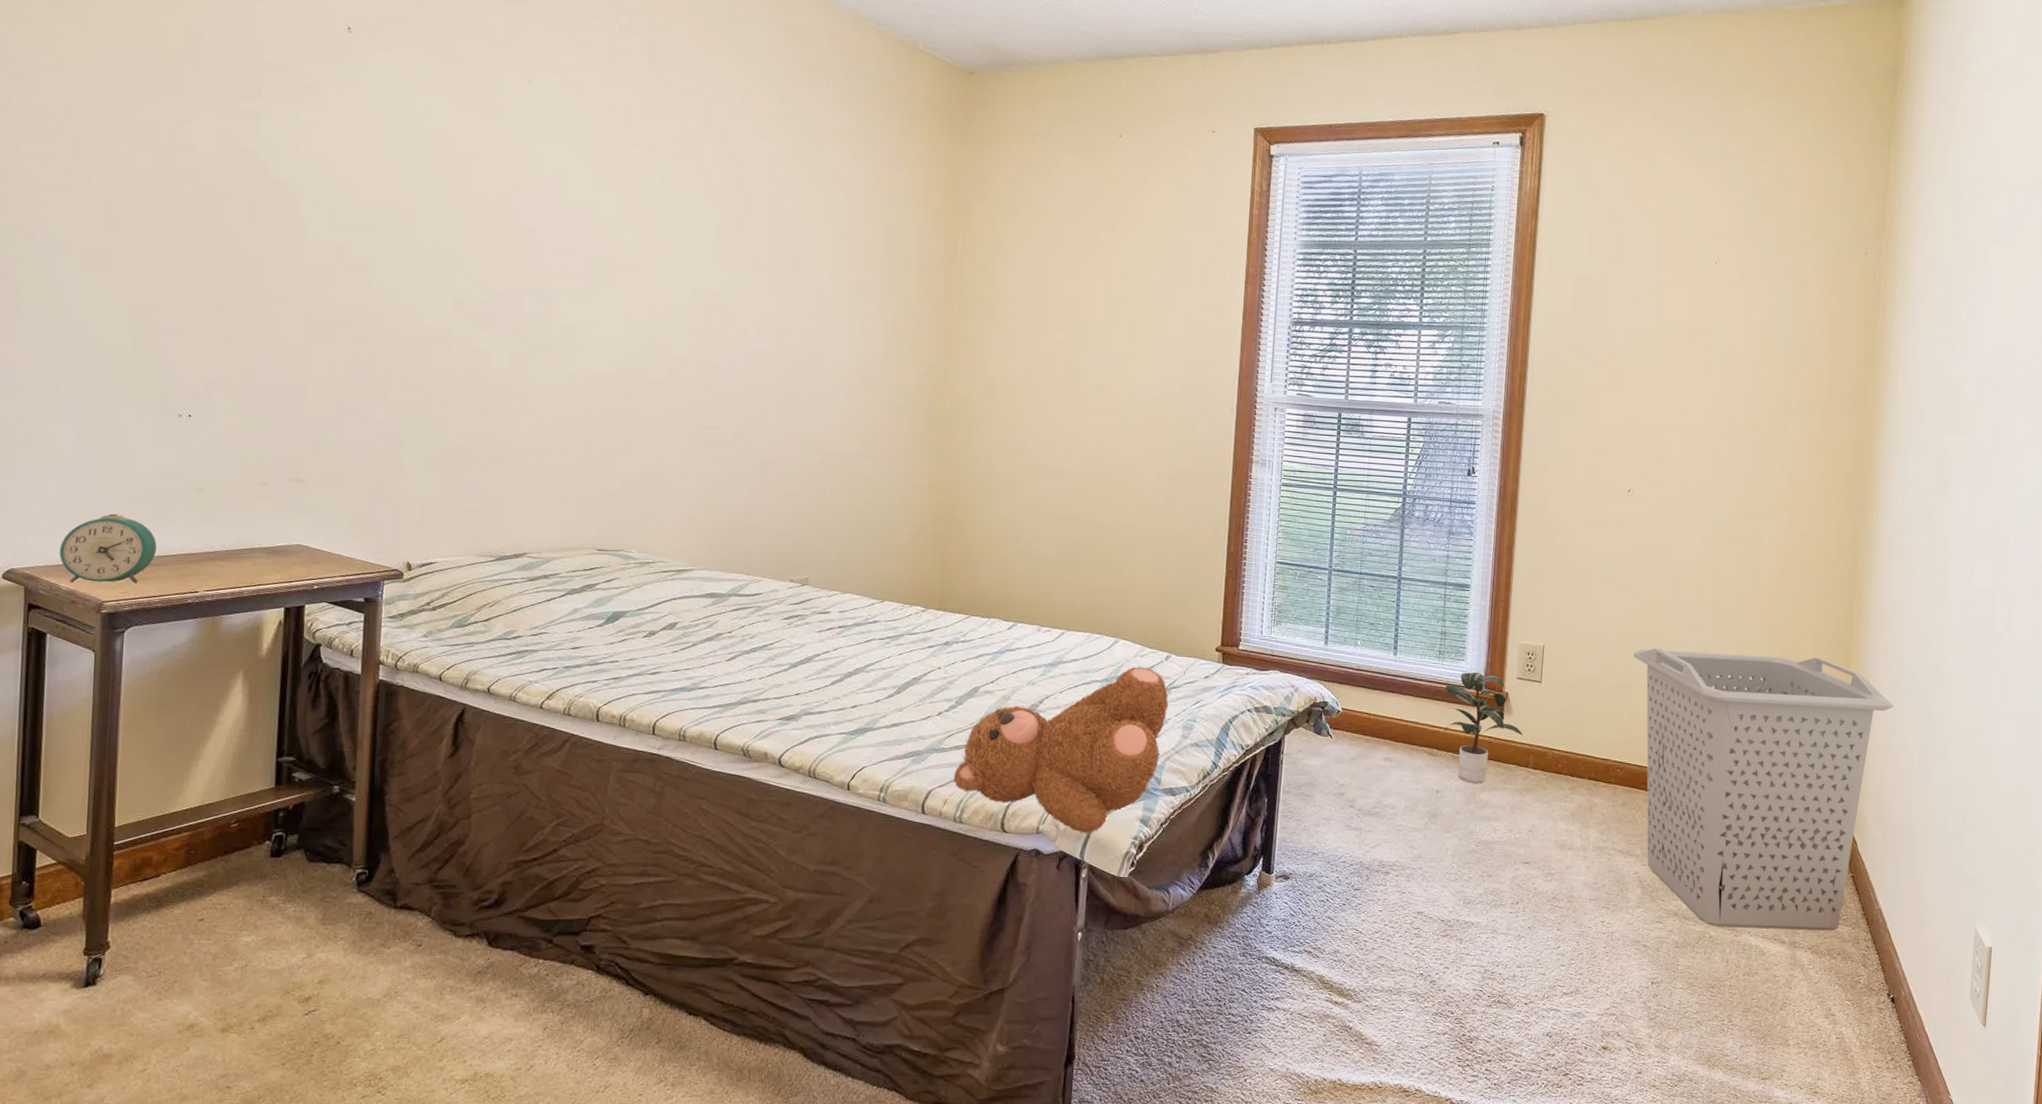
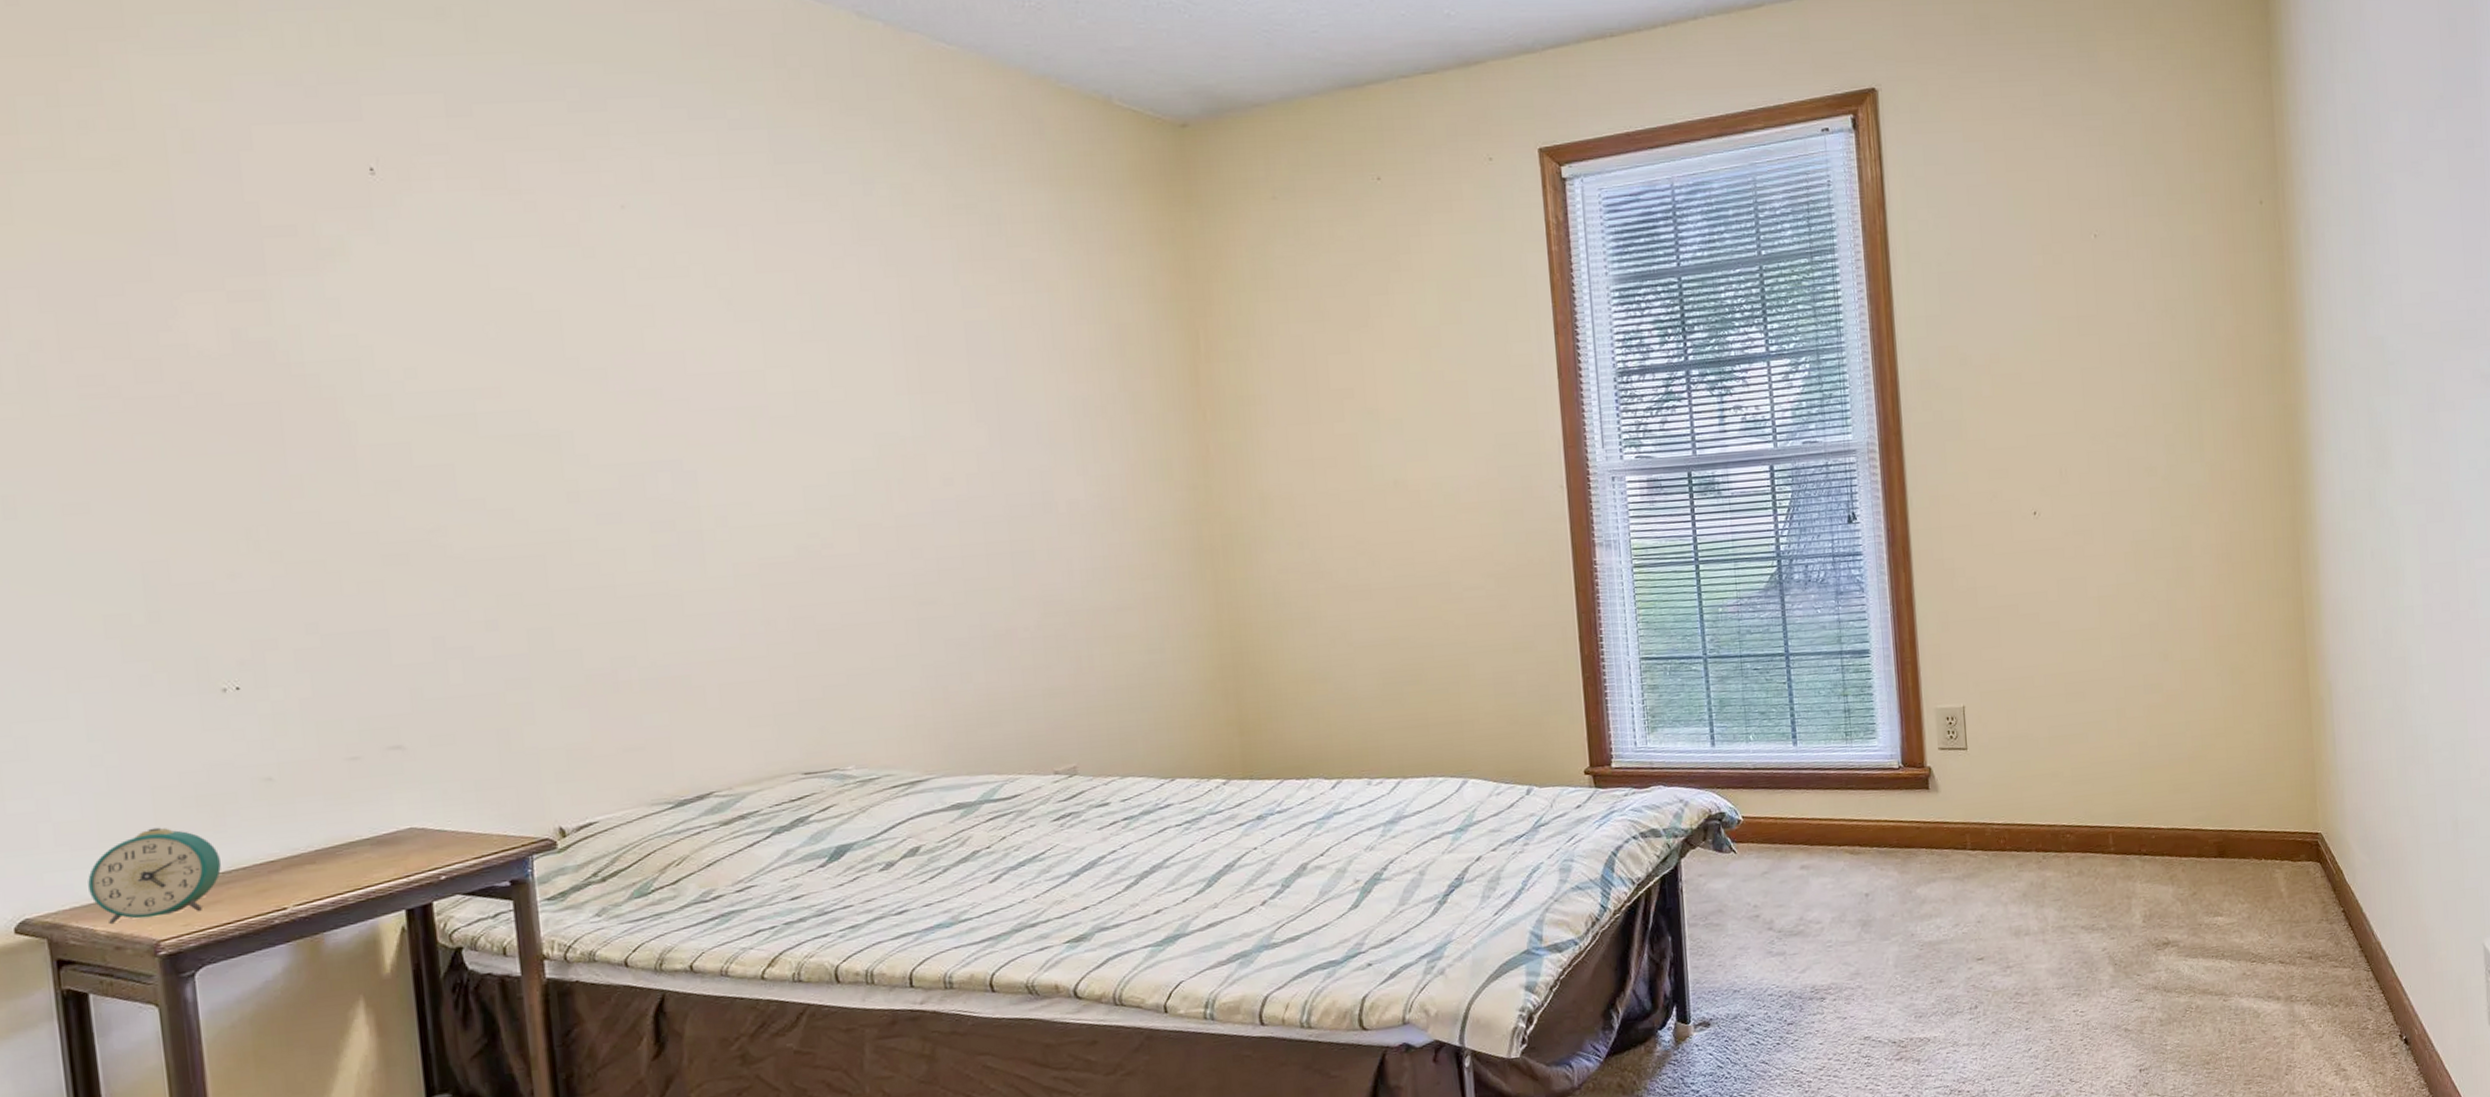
teddy bear: present [953,666,1170,834] -> none [1292,806,1539,1016]
potted plant: present [1444,672,1524,784] -> none [1857,749,1956,879]
laundry basket: present [1634,648,1895,931] -> none [2067,669,2363,994]

